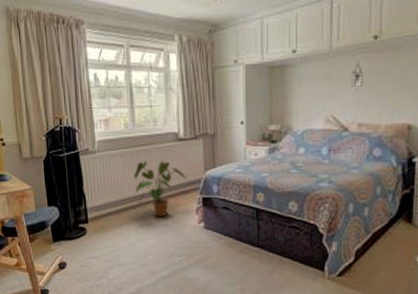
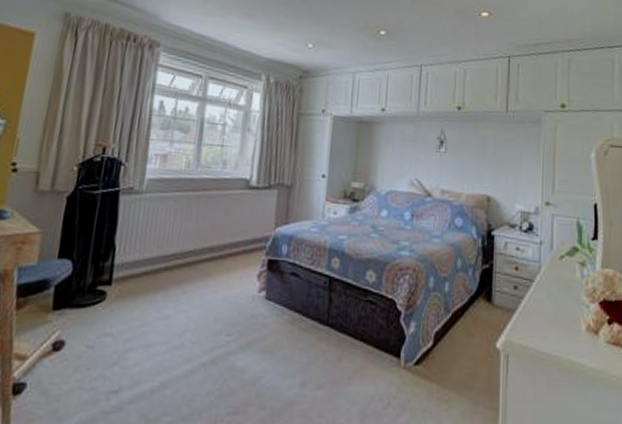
house plant: present [134,161,186,217] -> none [185,209,252,282]

